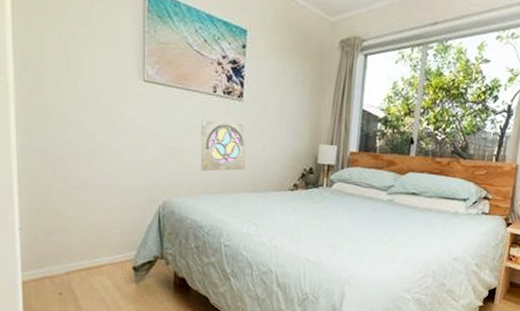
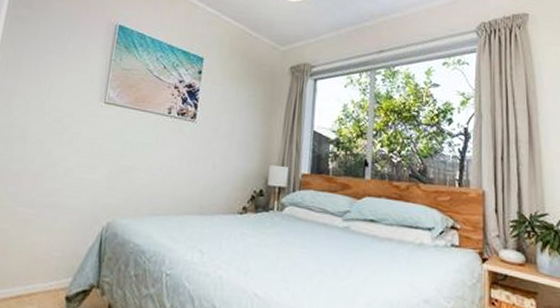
wall ornament: present [200,119,246,172] -> none [149,139,197,192]

